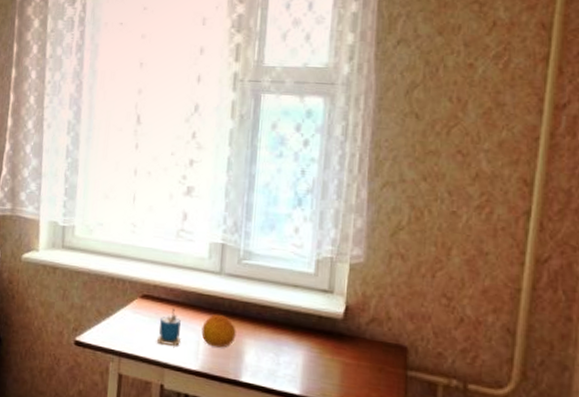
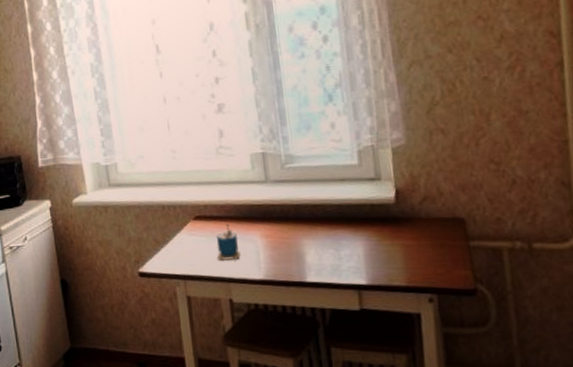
fruit: present [201,314,236,348] -> none [258,221,293,254]

